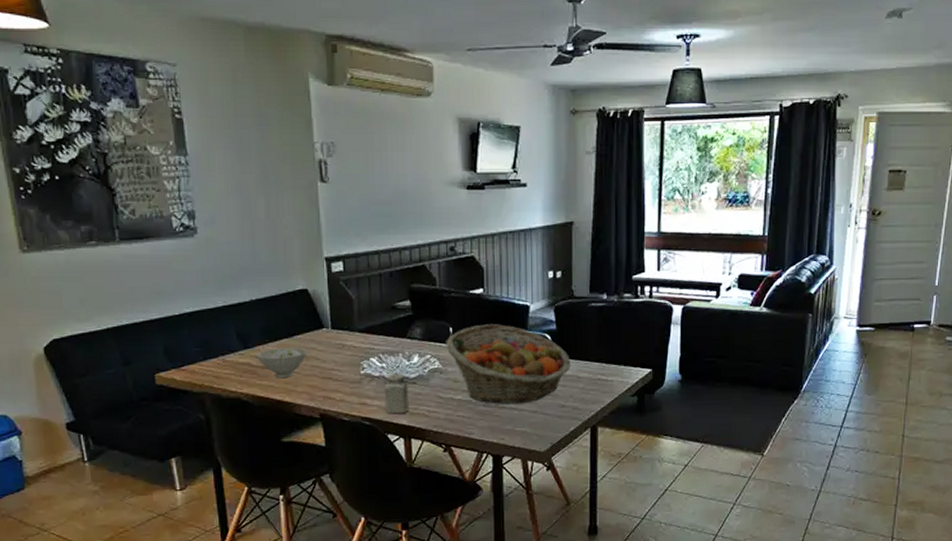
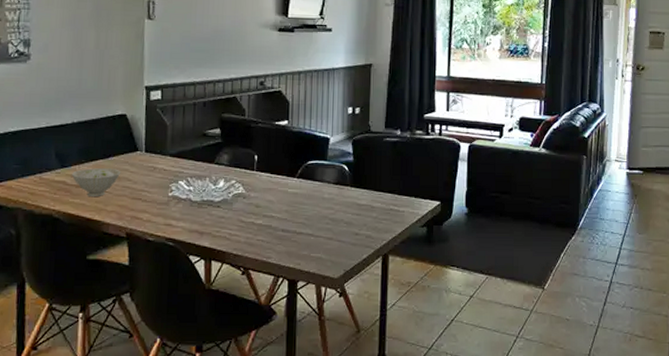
salt shaker: present [384,373,409,413] -> none [189,197,213,235]
fruit basket: present [446,324,570,404] -> none [250,153,365,230]

